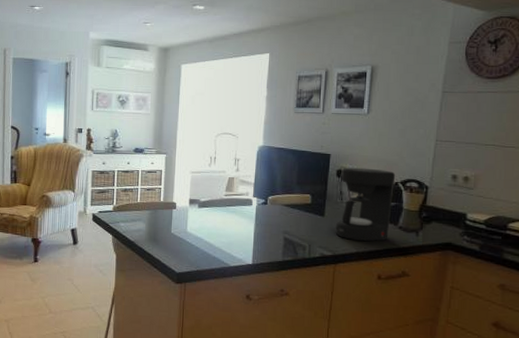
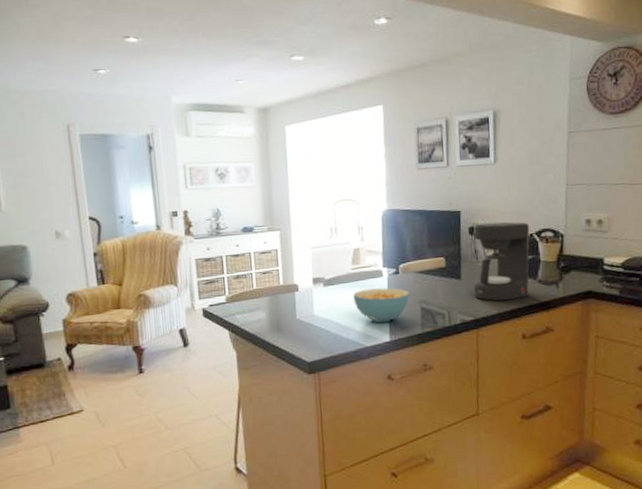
cereal bowl: none [223,214,275,247] -> present [353,287,410,323]

